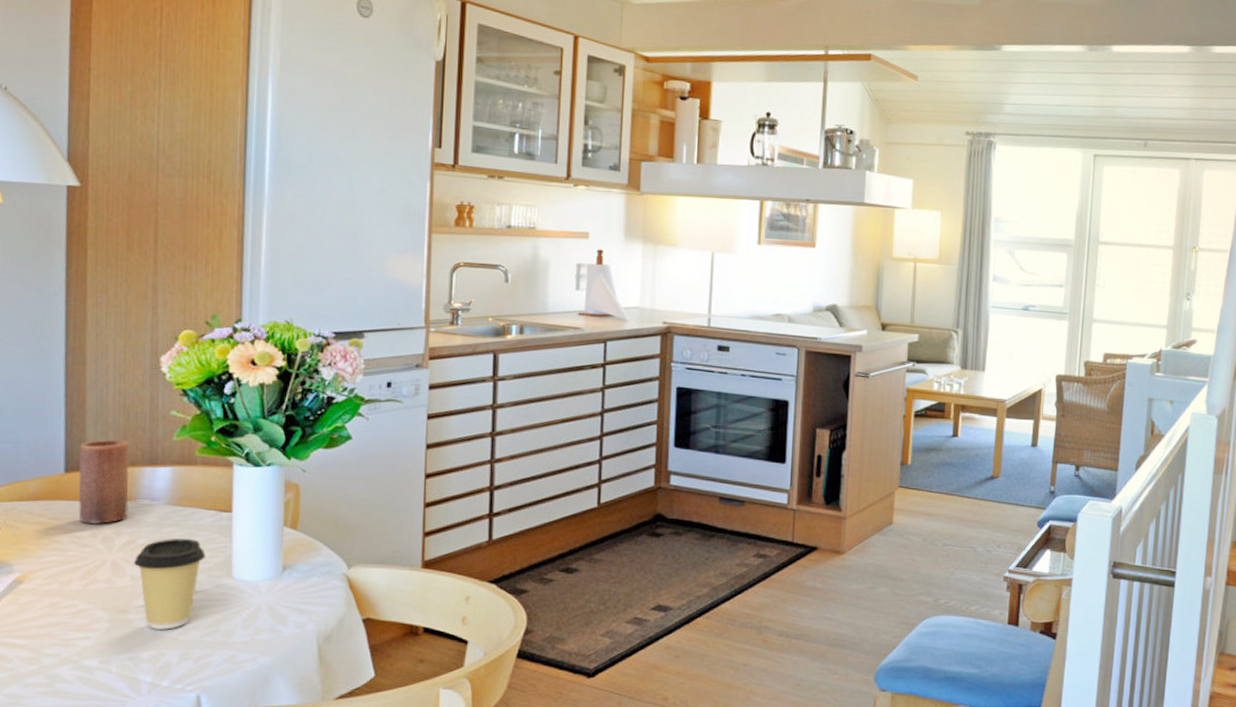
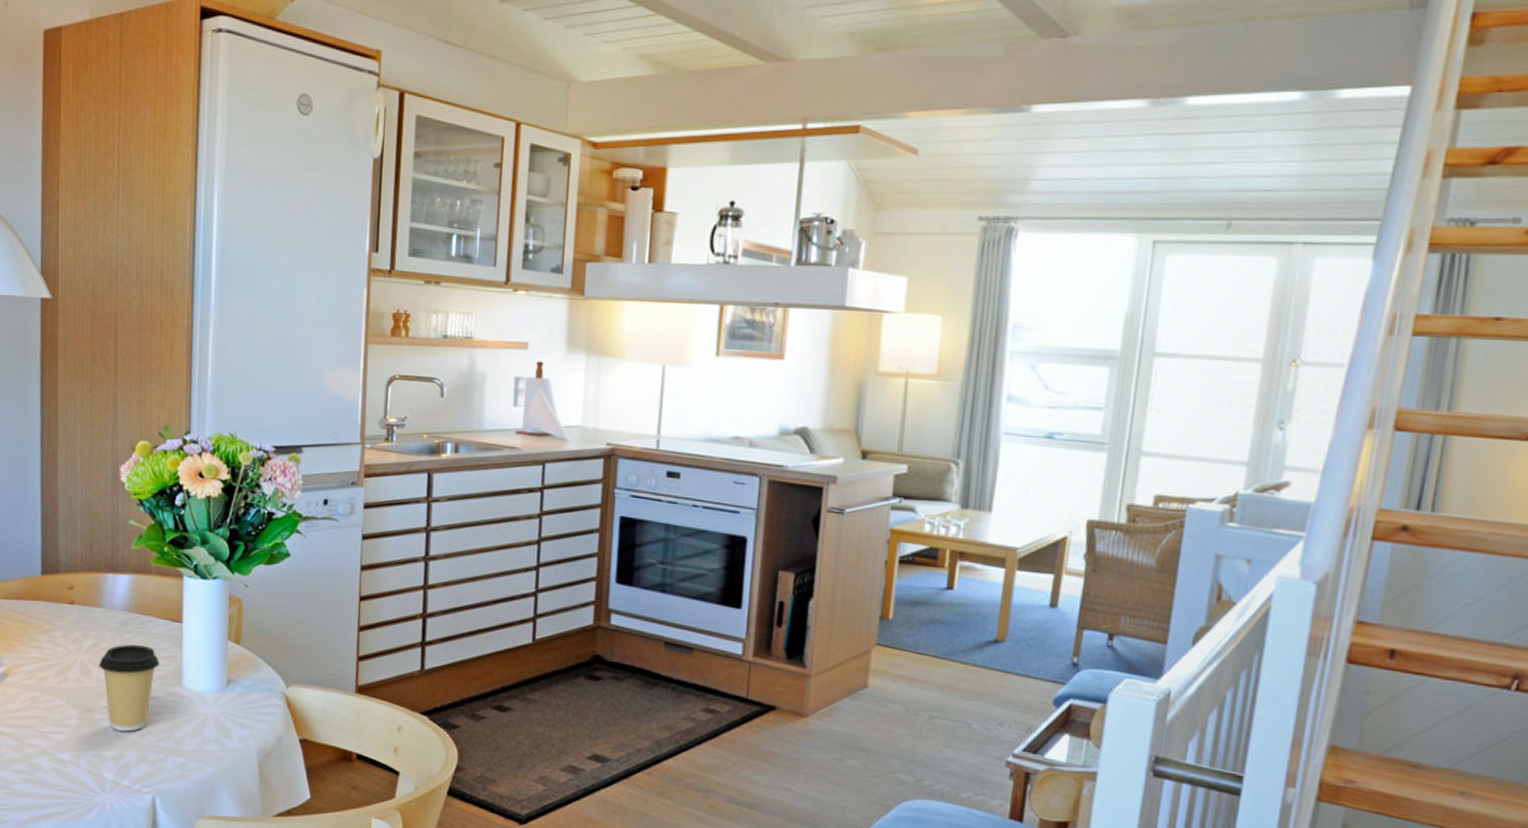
candle: present [78,439,129,524] -> none [52,545,94,626]

